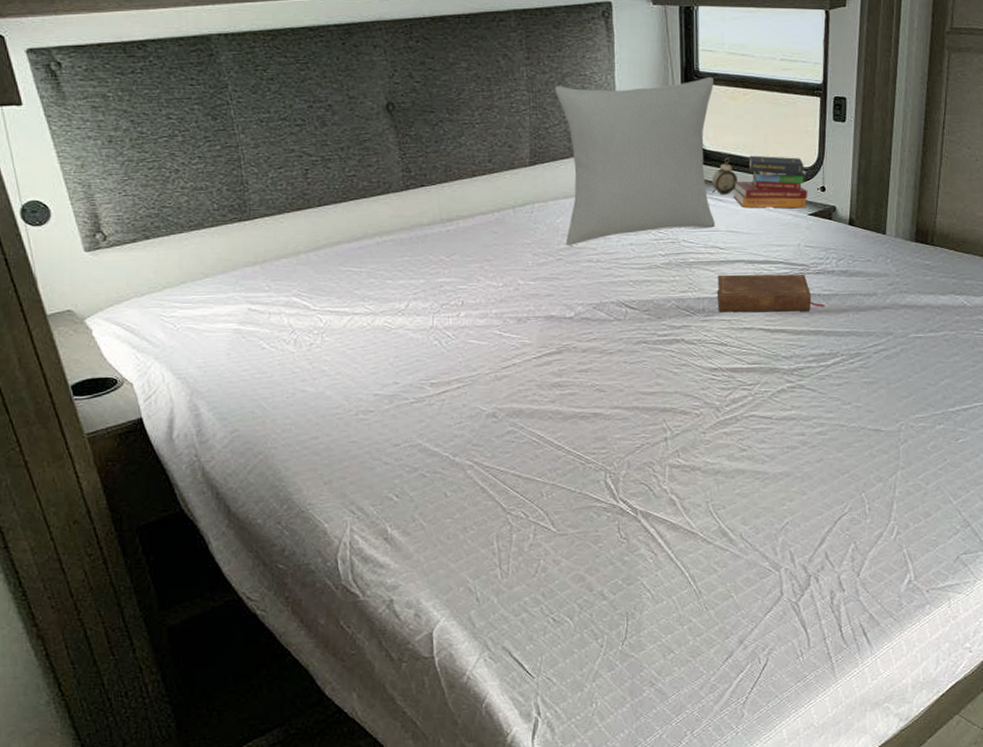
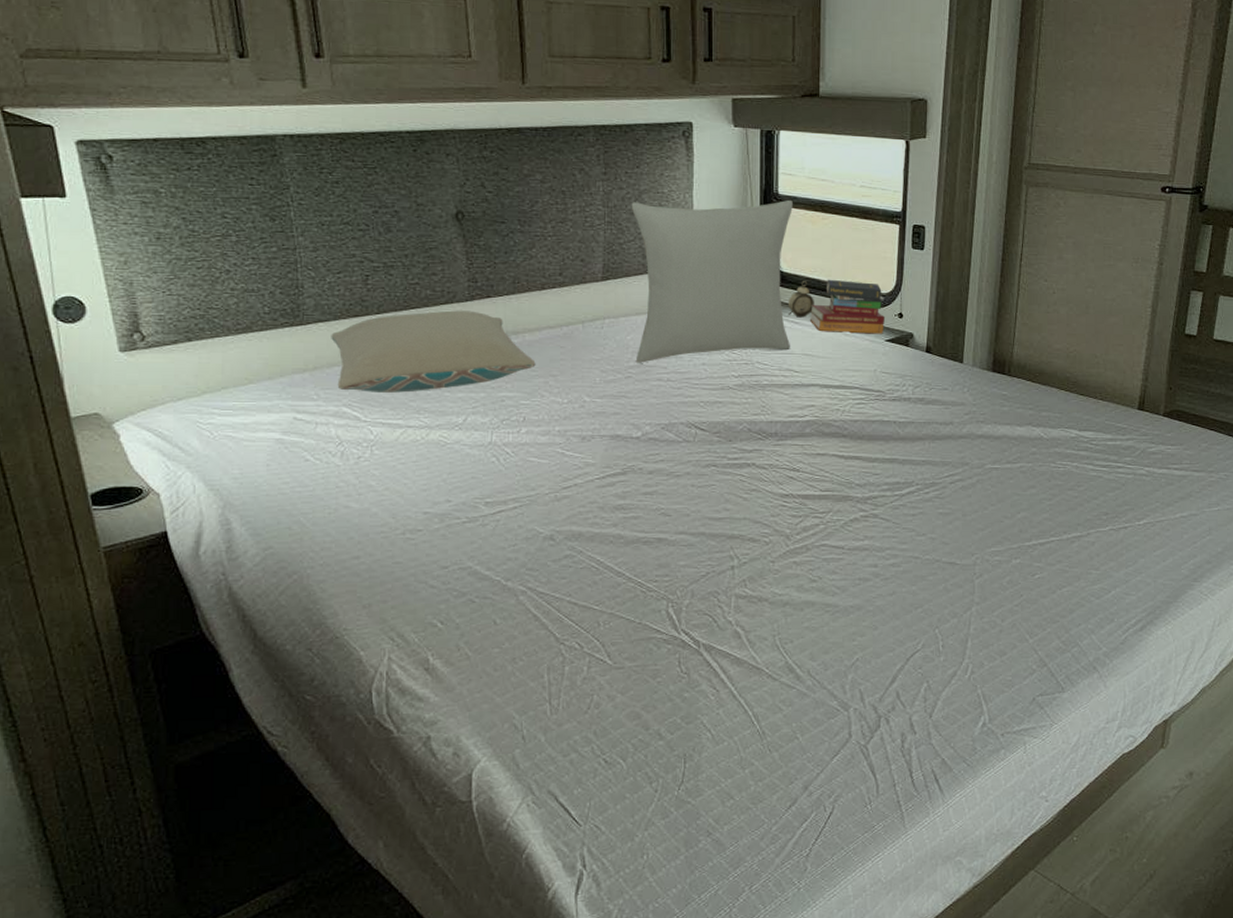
pillow: none [277,200,471,282] -> present [331,310,536,393]
book: present [717,274,825,312] -> none [791,398,901,438]

